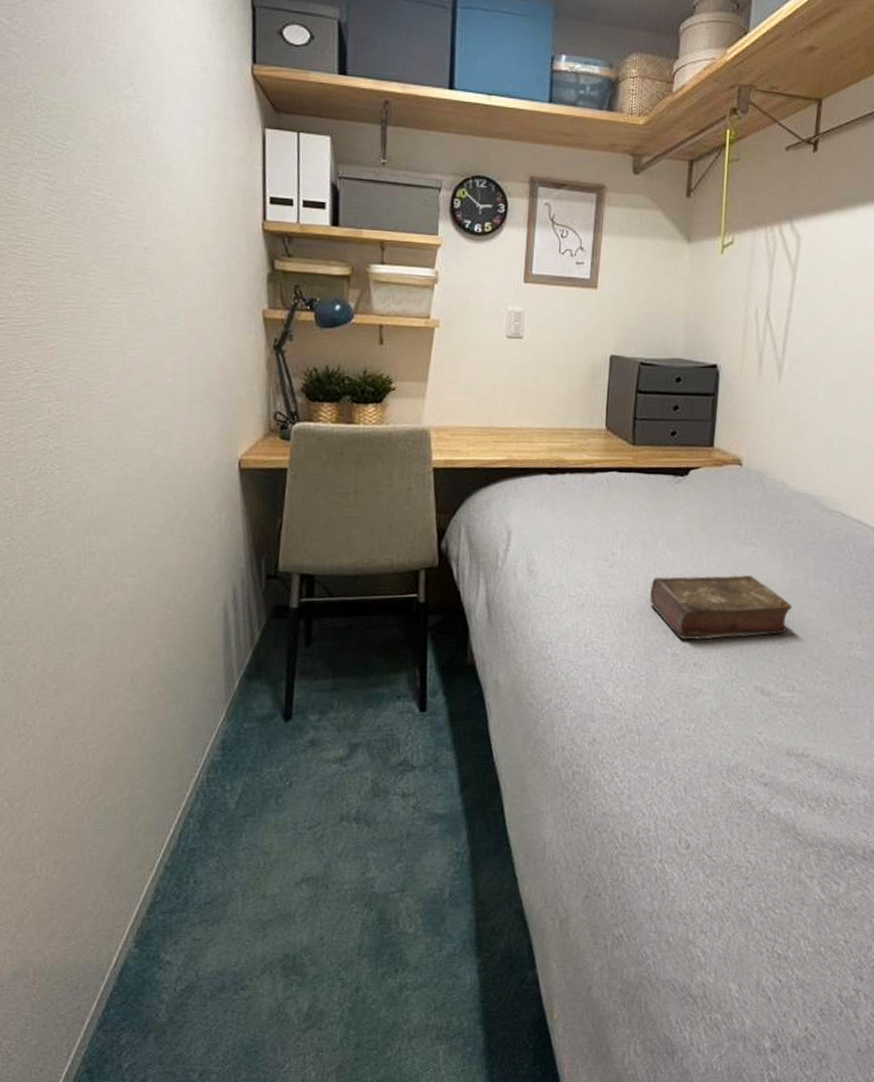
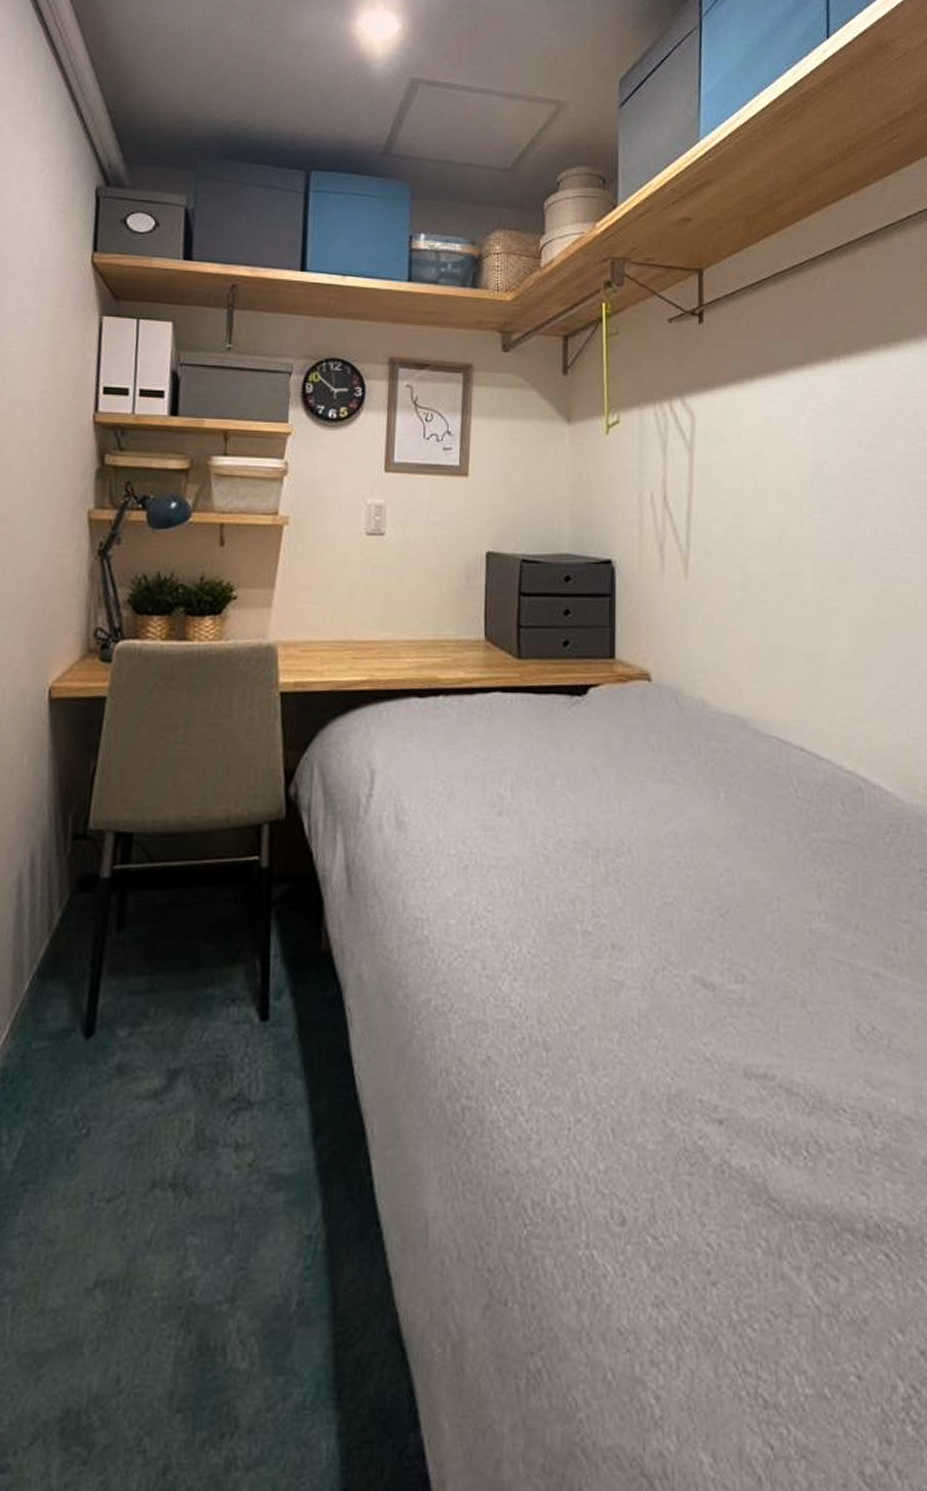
book: present [650,574,792,639] -> none [550,821,730,911]

